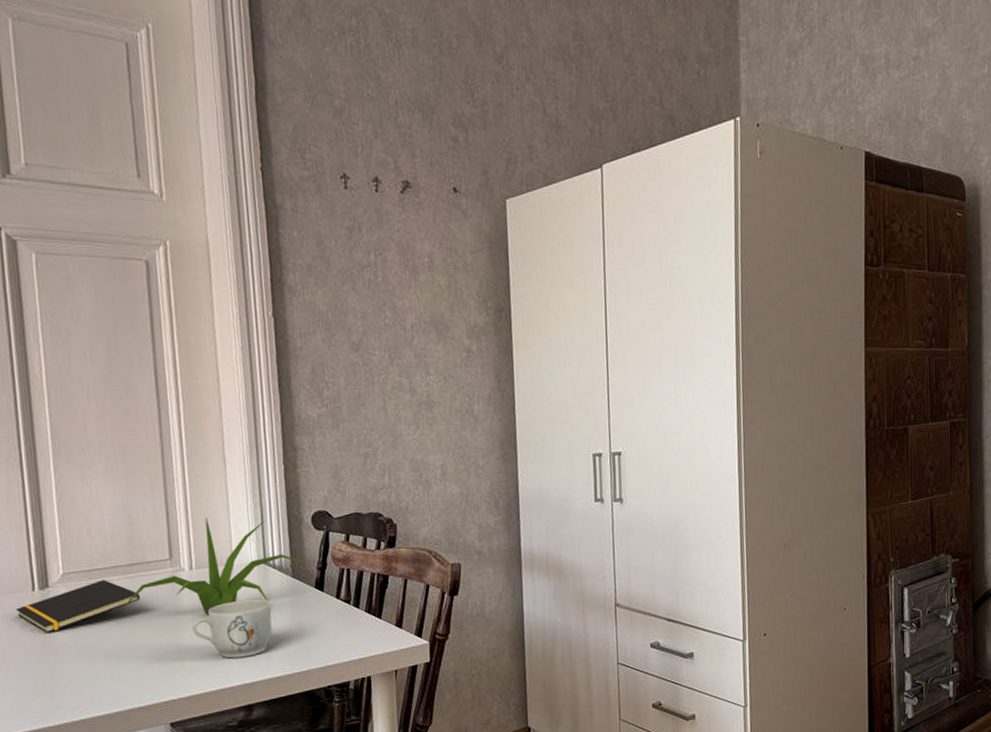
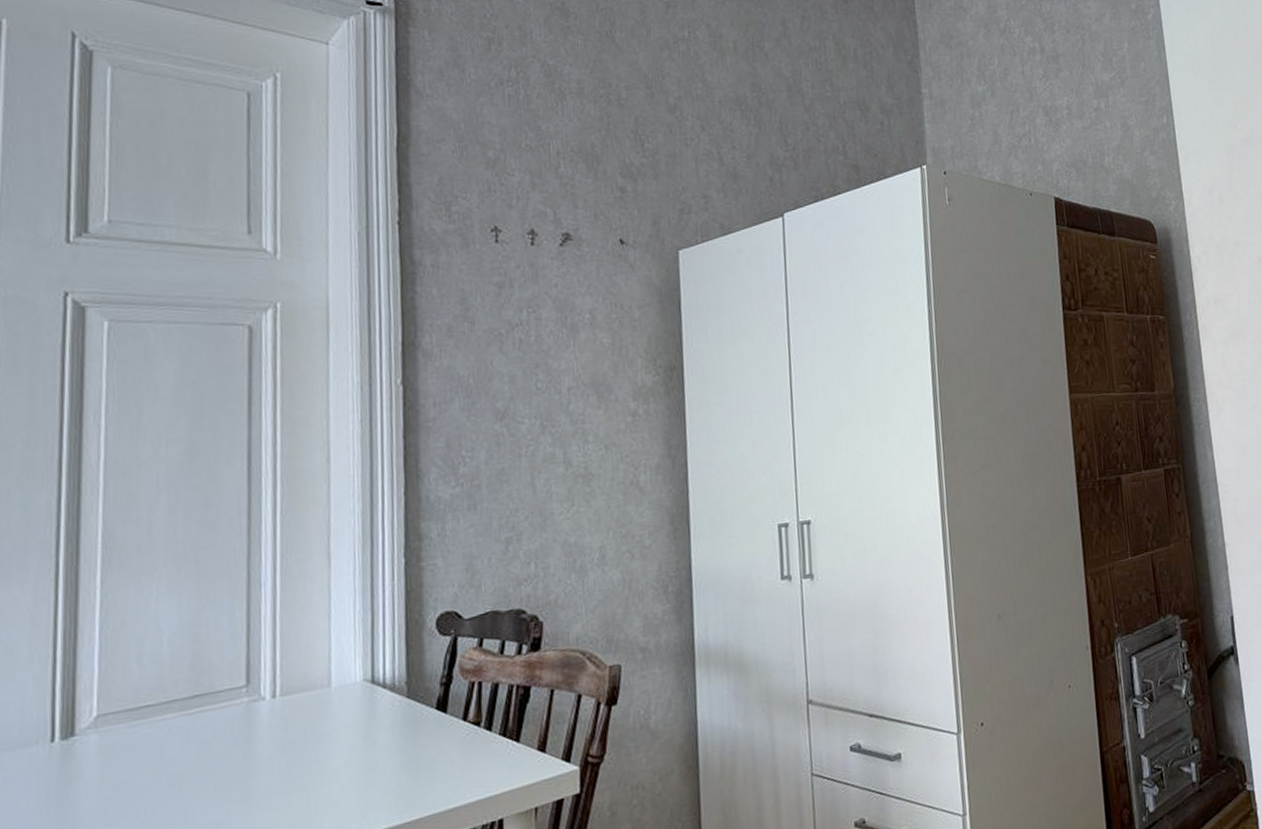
notepad: present [16,580,141,634] -> none [25,719,202,799]
plant: present [122,517,306,615] -> none [175,627,425,756]
mug: present [192,599,273,659] -> none [269,729,378,812]

